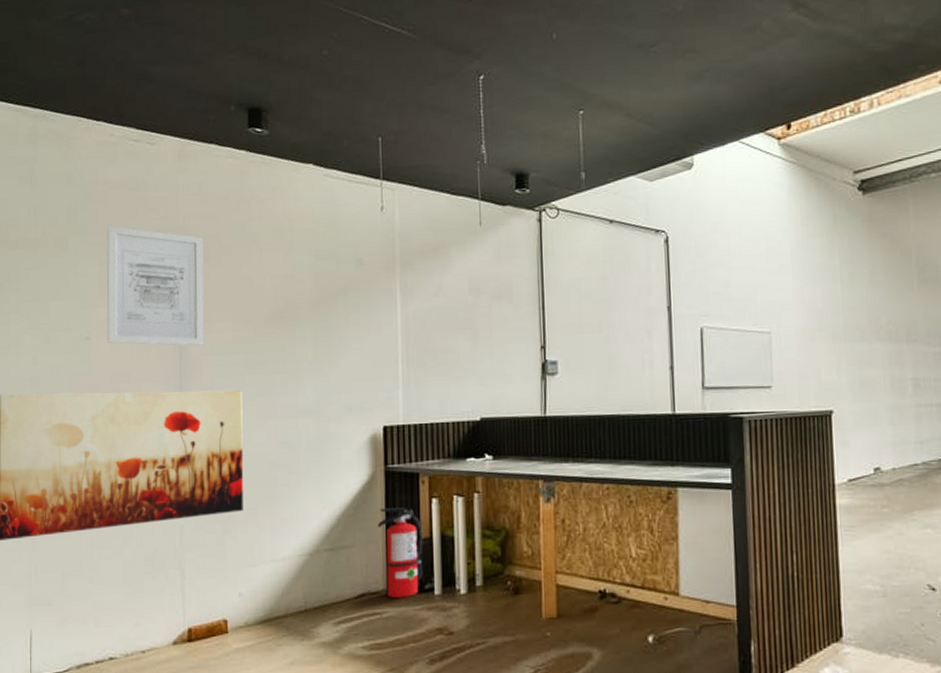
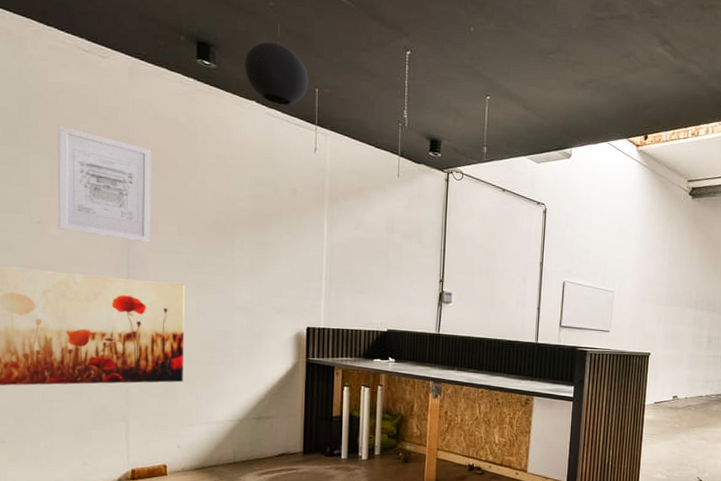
pendant light: none [299,72,370,163] -> present [245,23,309,105]
fire extinguisher: present [377,508,423,598] -> none [298,390,335,459]

